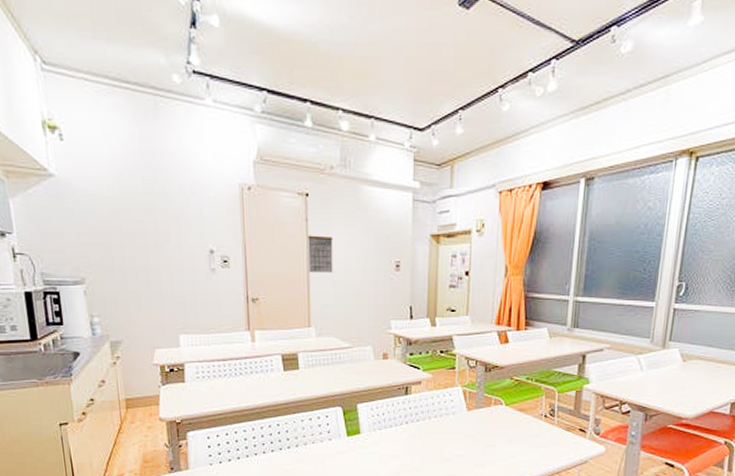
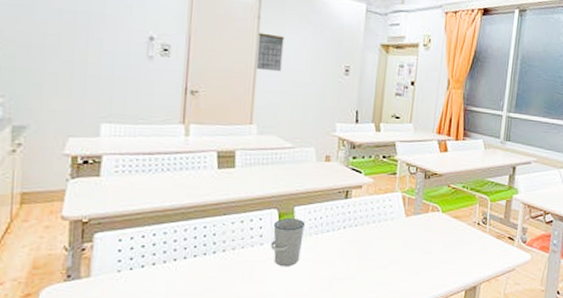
cup: none [338,414,369,459] -> present [270,217,306,266]

